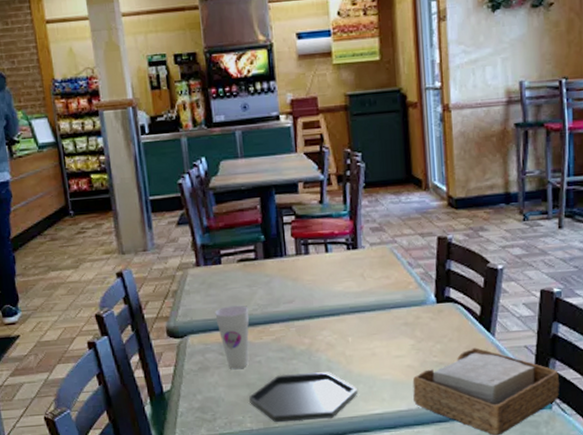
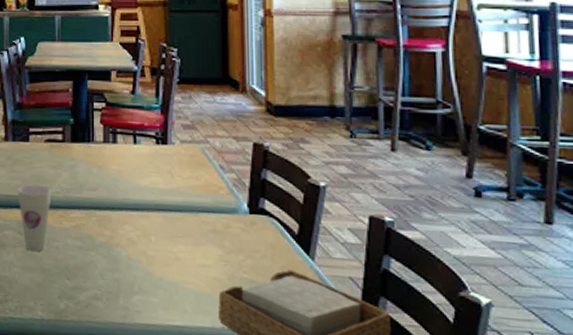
tray: present [249,372,359,422] -> none [43,264,158,322]

